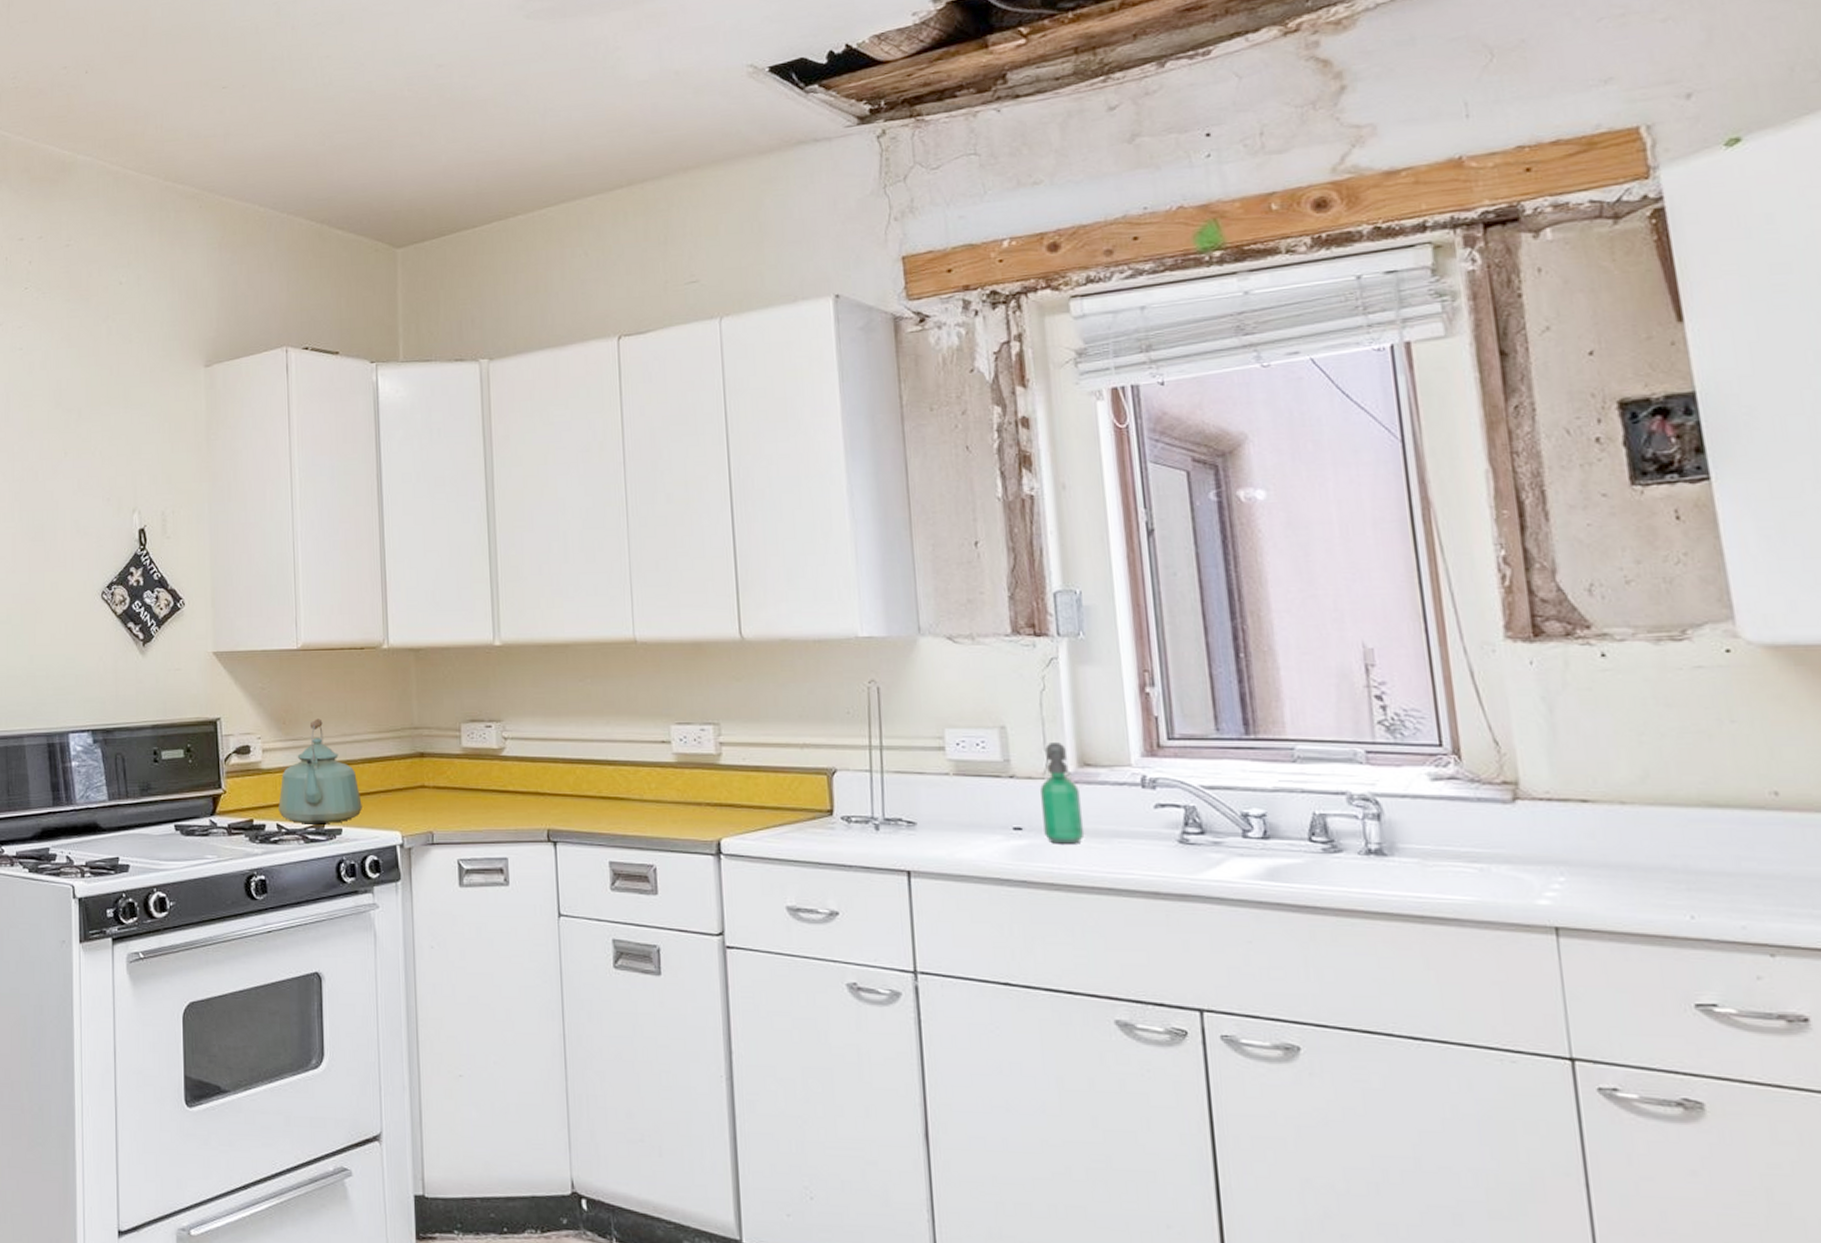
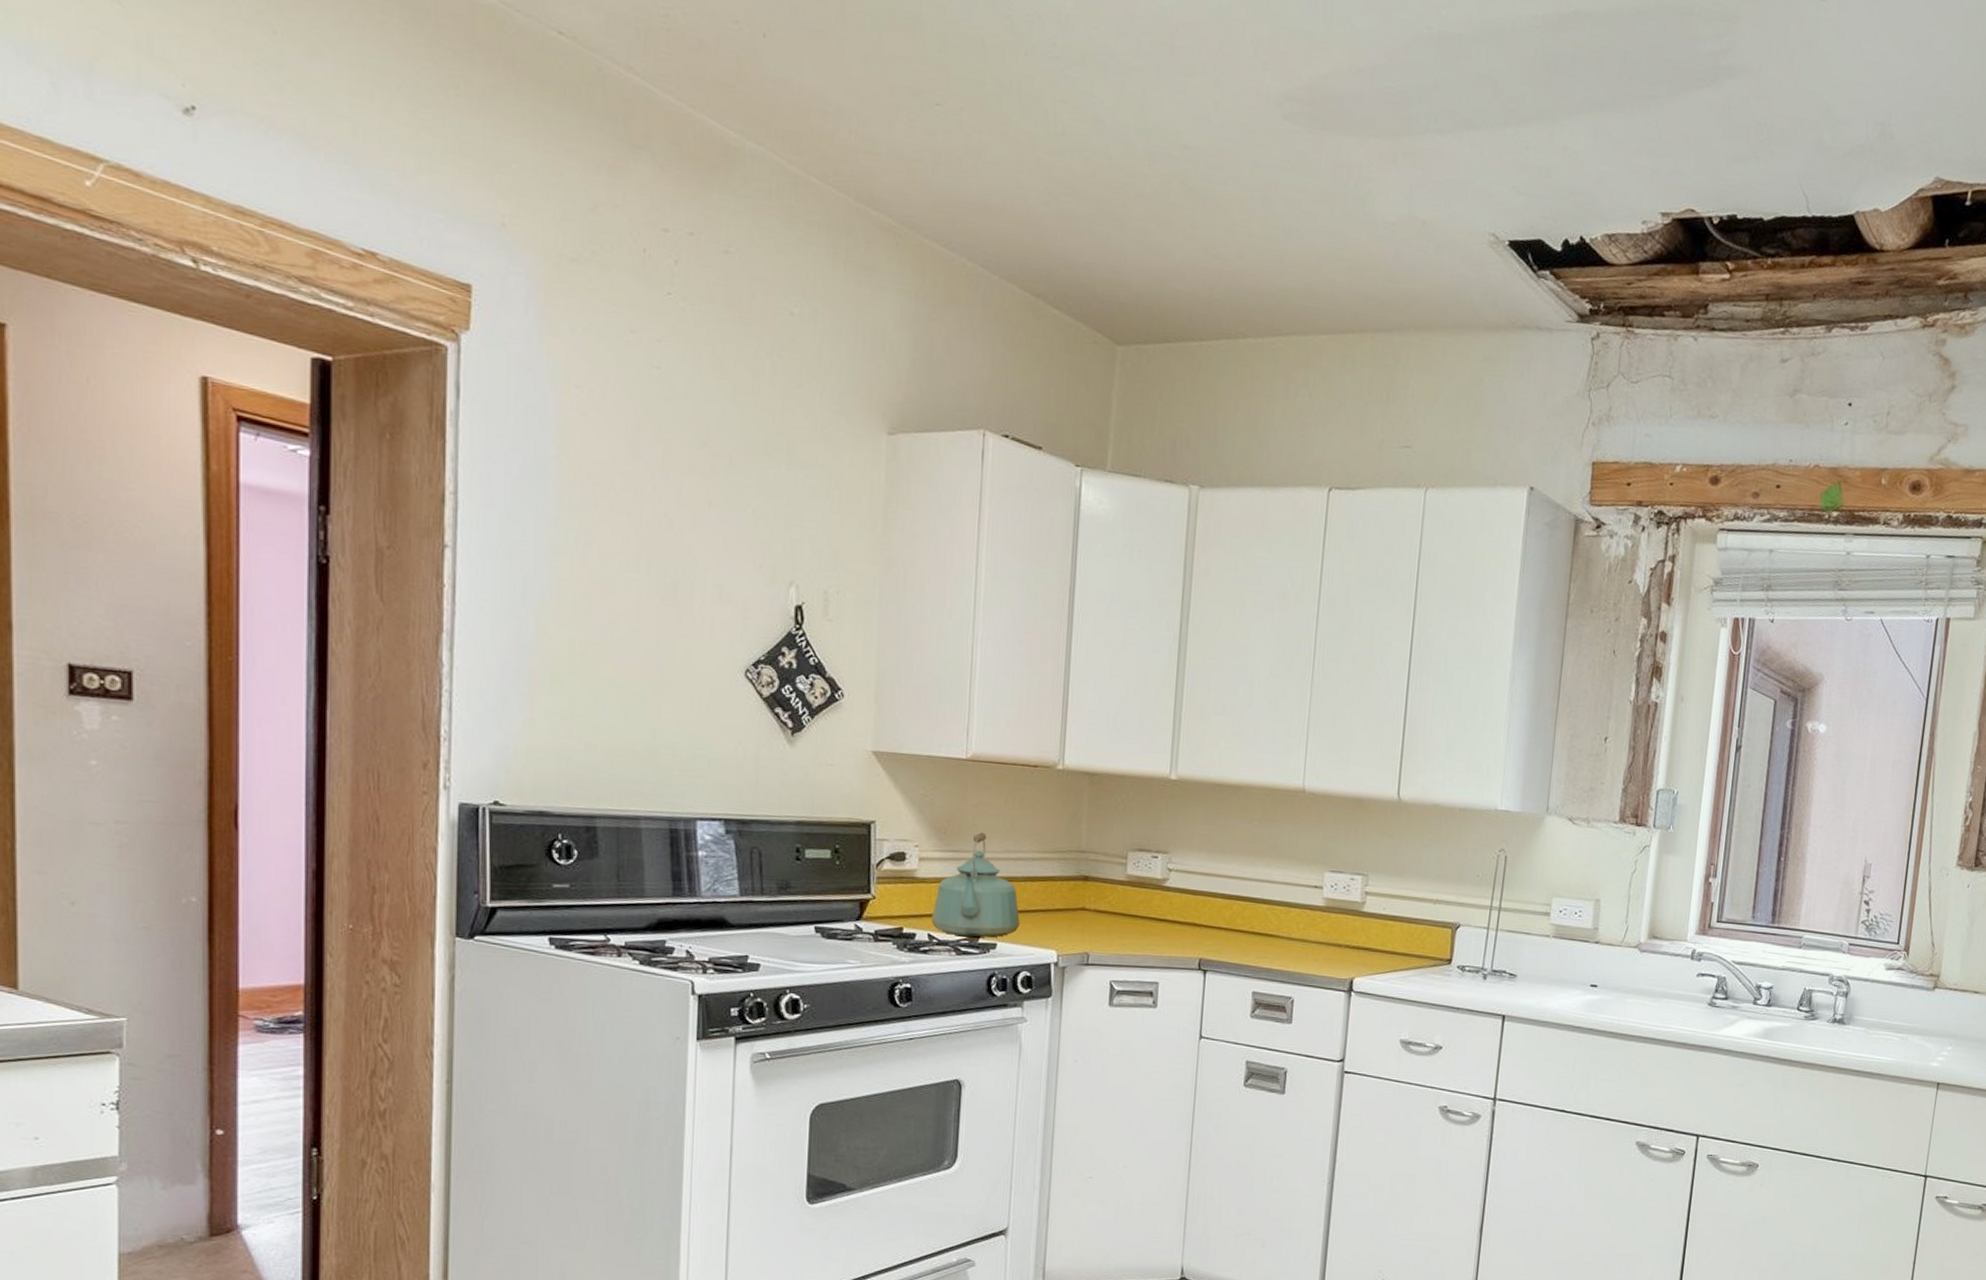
soap dispenser: present [1039,741,1085,844] -> none [1613,916,1646,1001]

